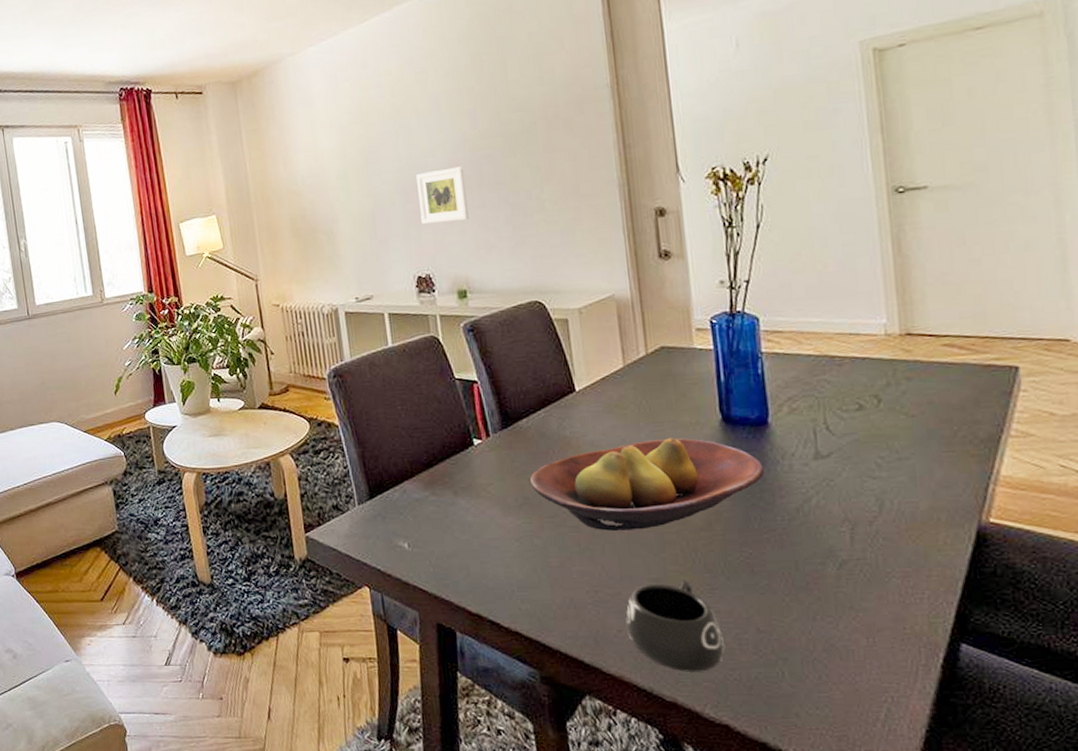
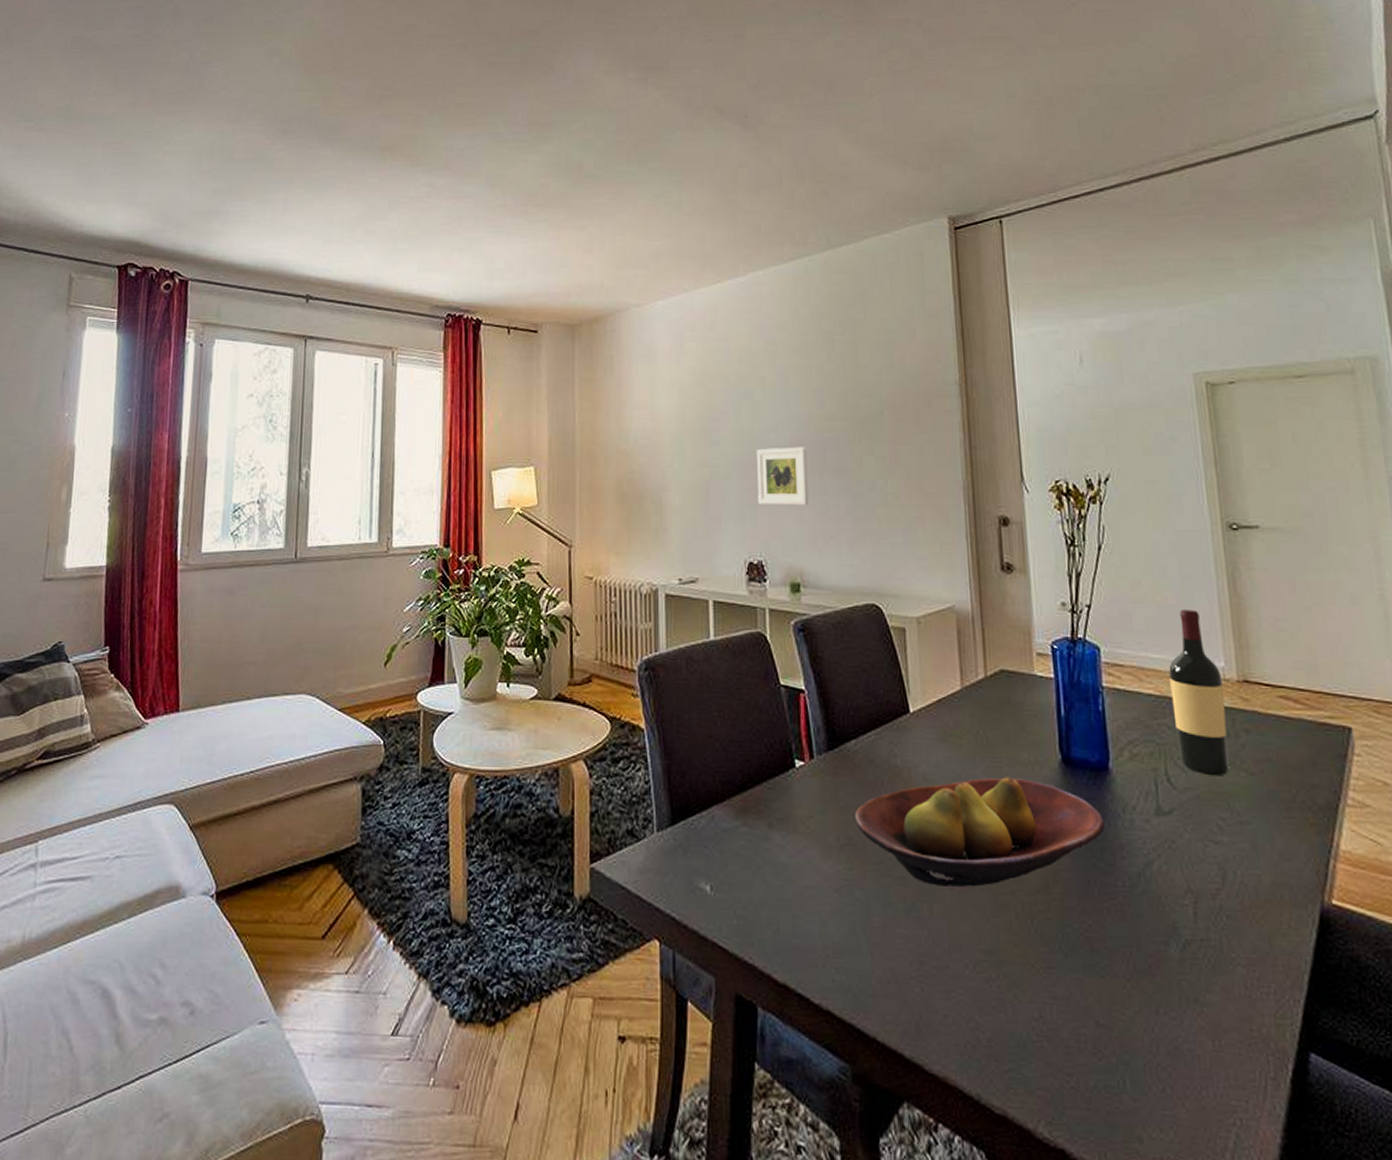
mug: present [625,580,726,672] -> none [952,954,1062,1076]
wine bottle: none [829,273,889,421] -> present [1169,609,1229,776]

